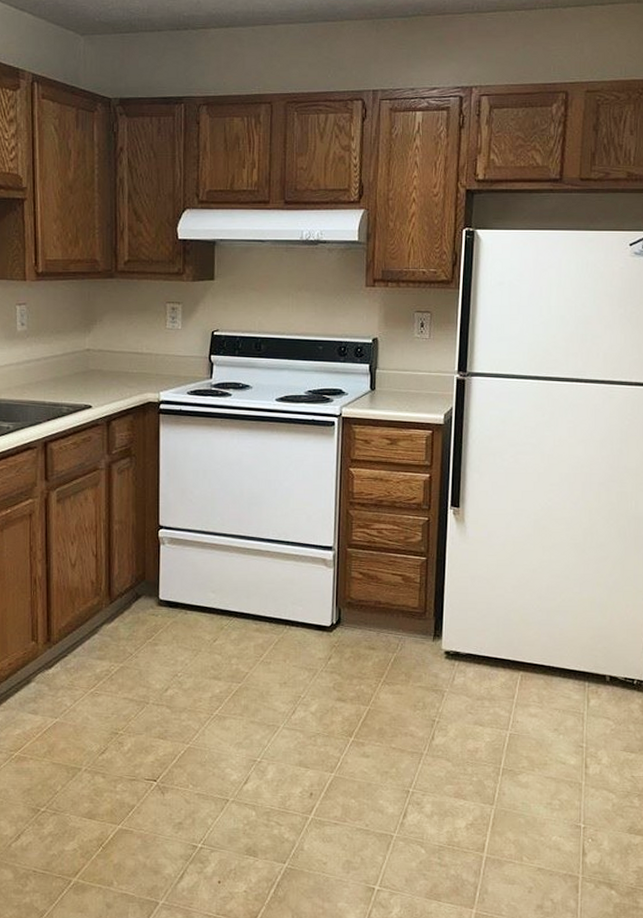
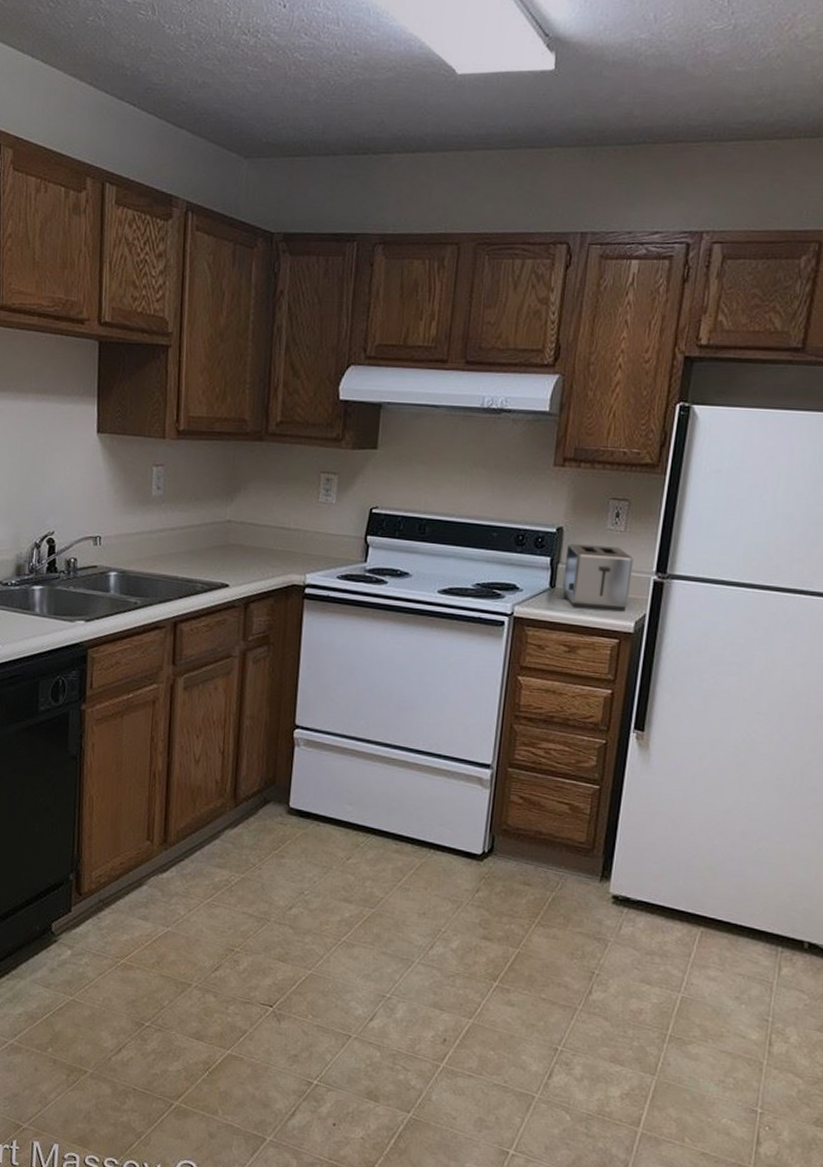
toaster: none [381,352,439,407] -> present [562,544,635,612]

